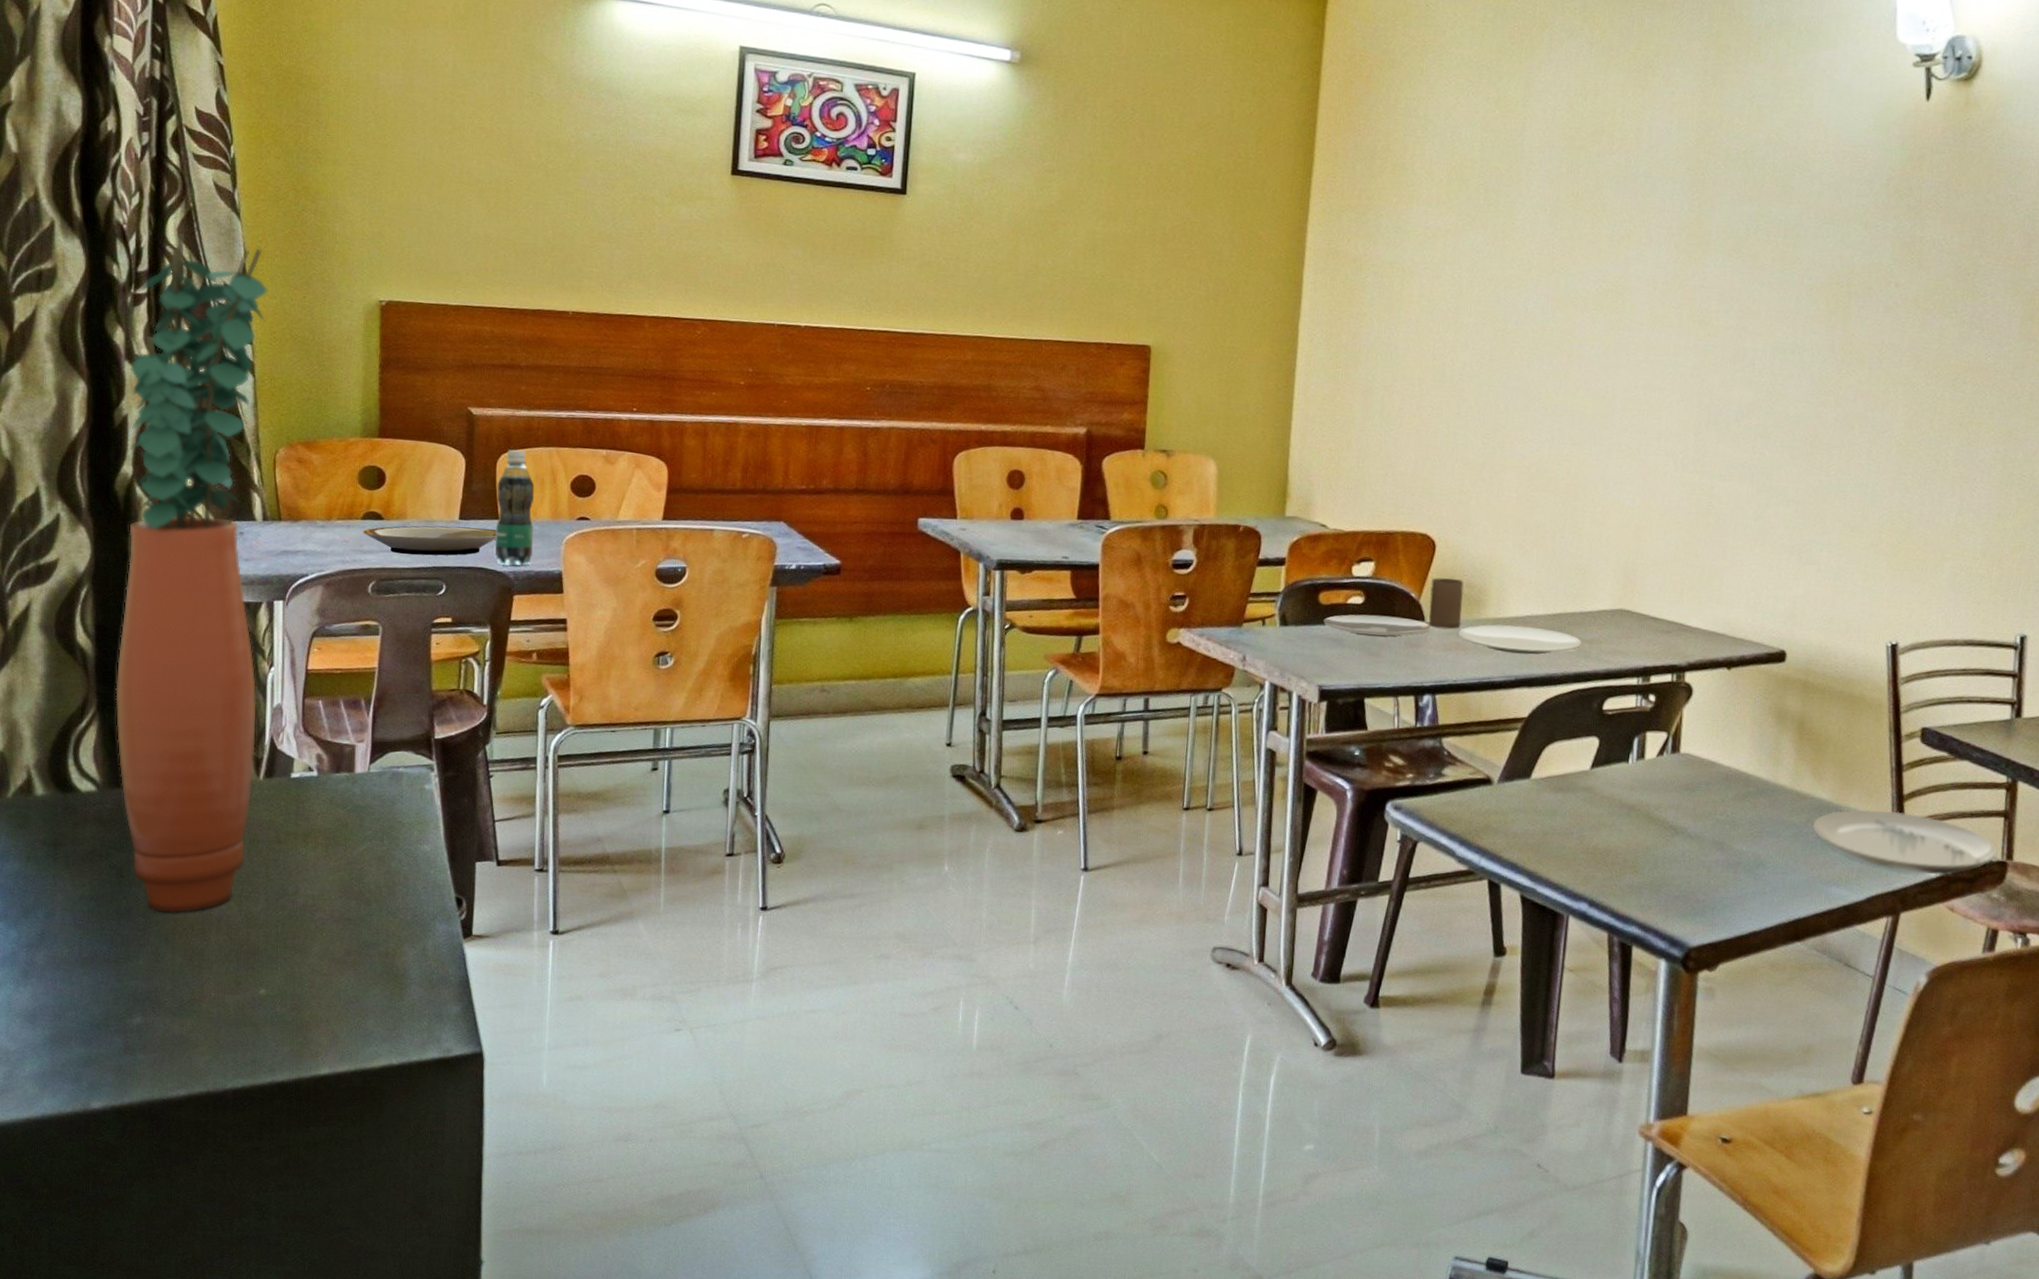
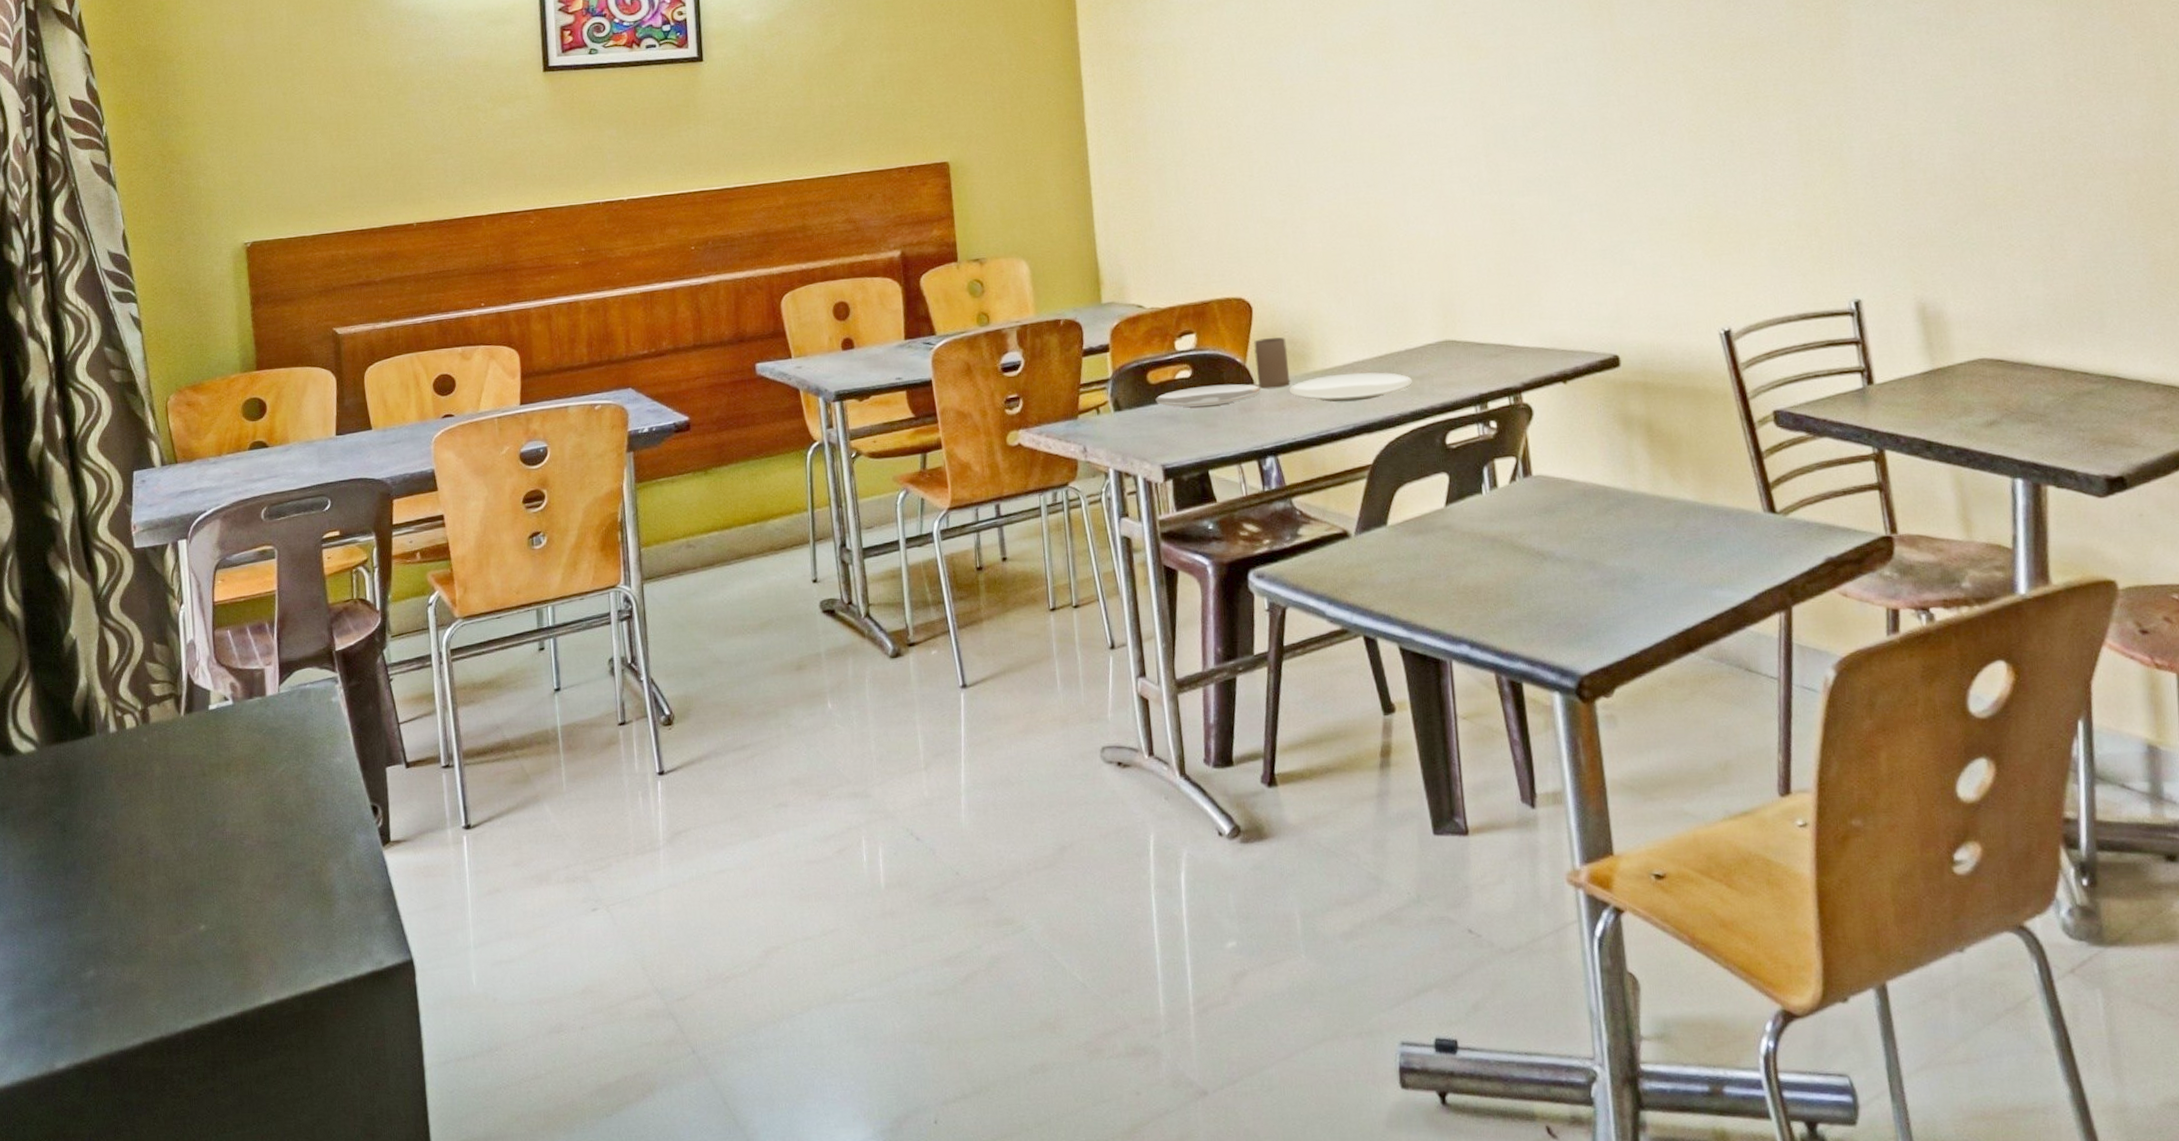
vase: present [115,232,269,913] -> none [32,211,176,861]
plate: present [363,525,496,556] -> none [251,439,371,477]
bottle: present [495,449,535,566] -> none [366,360,406,473]
plate: present [1812,809,1998,875] -> none [1682,501,1880,563]

